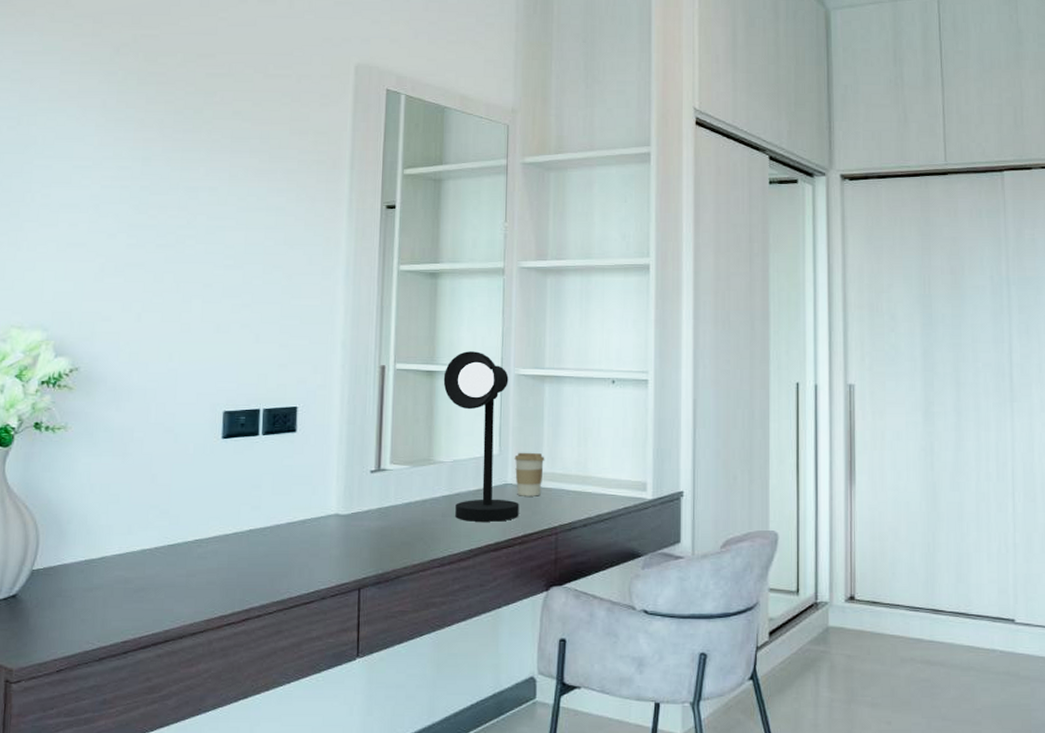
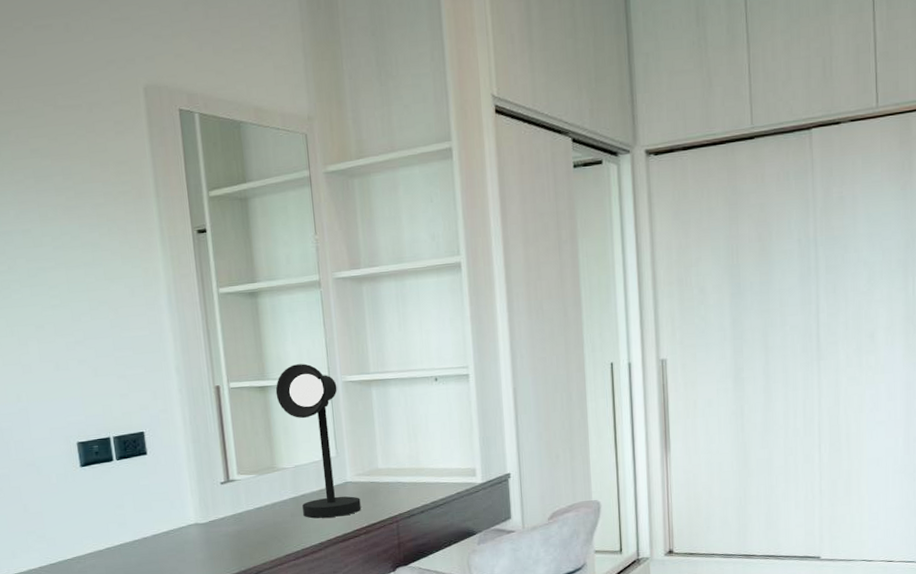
coffee cup: present [514,452,545,496] -> none [351,451,380,492]

